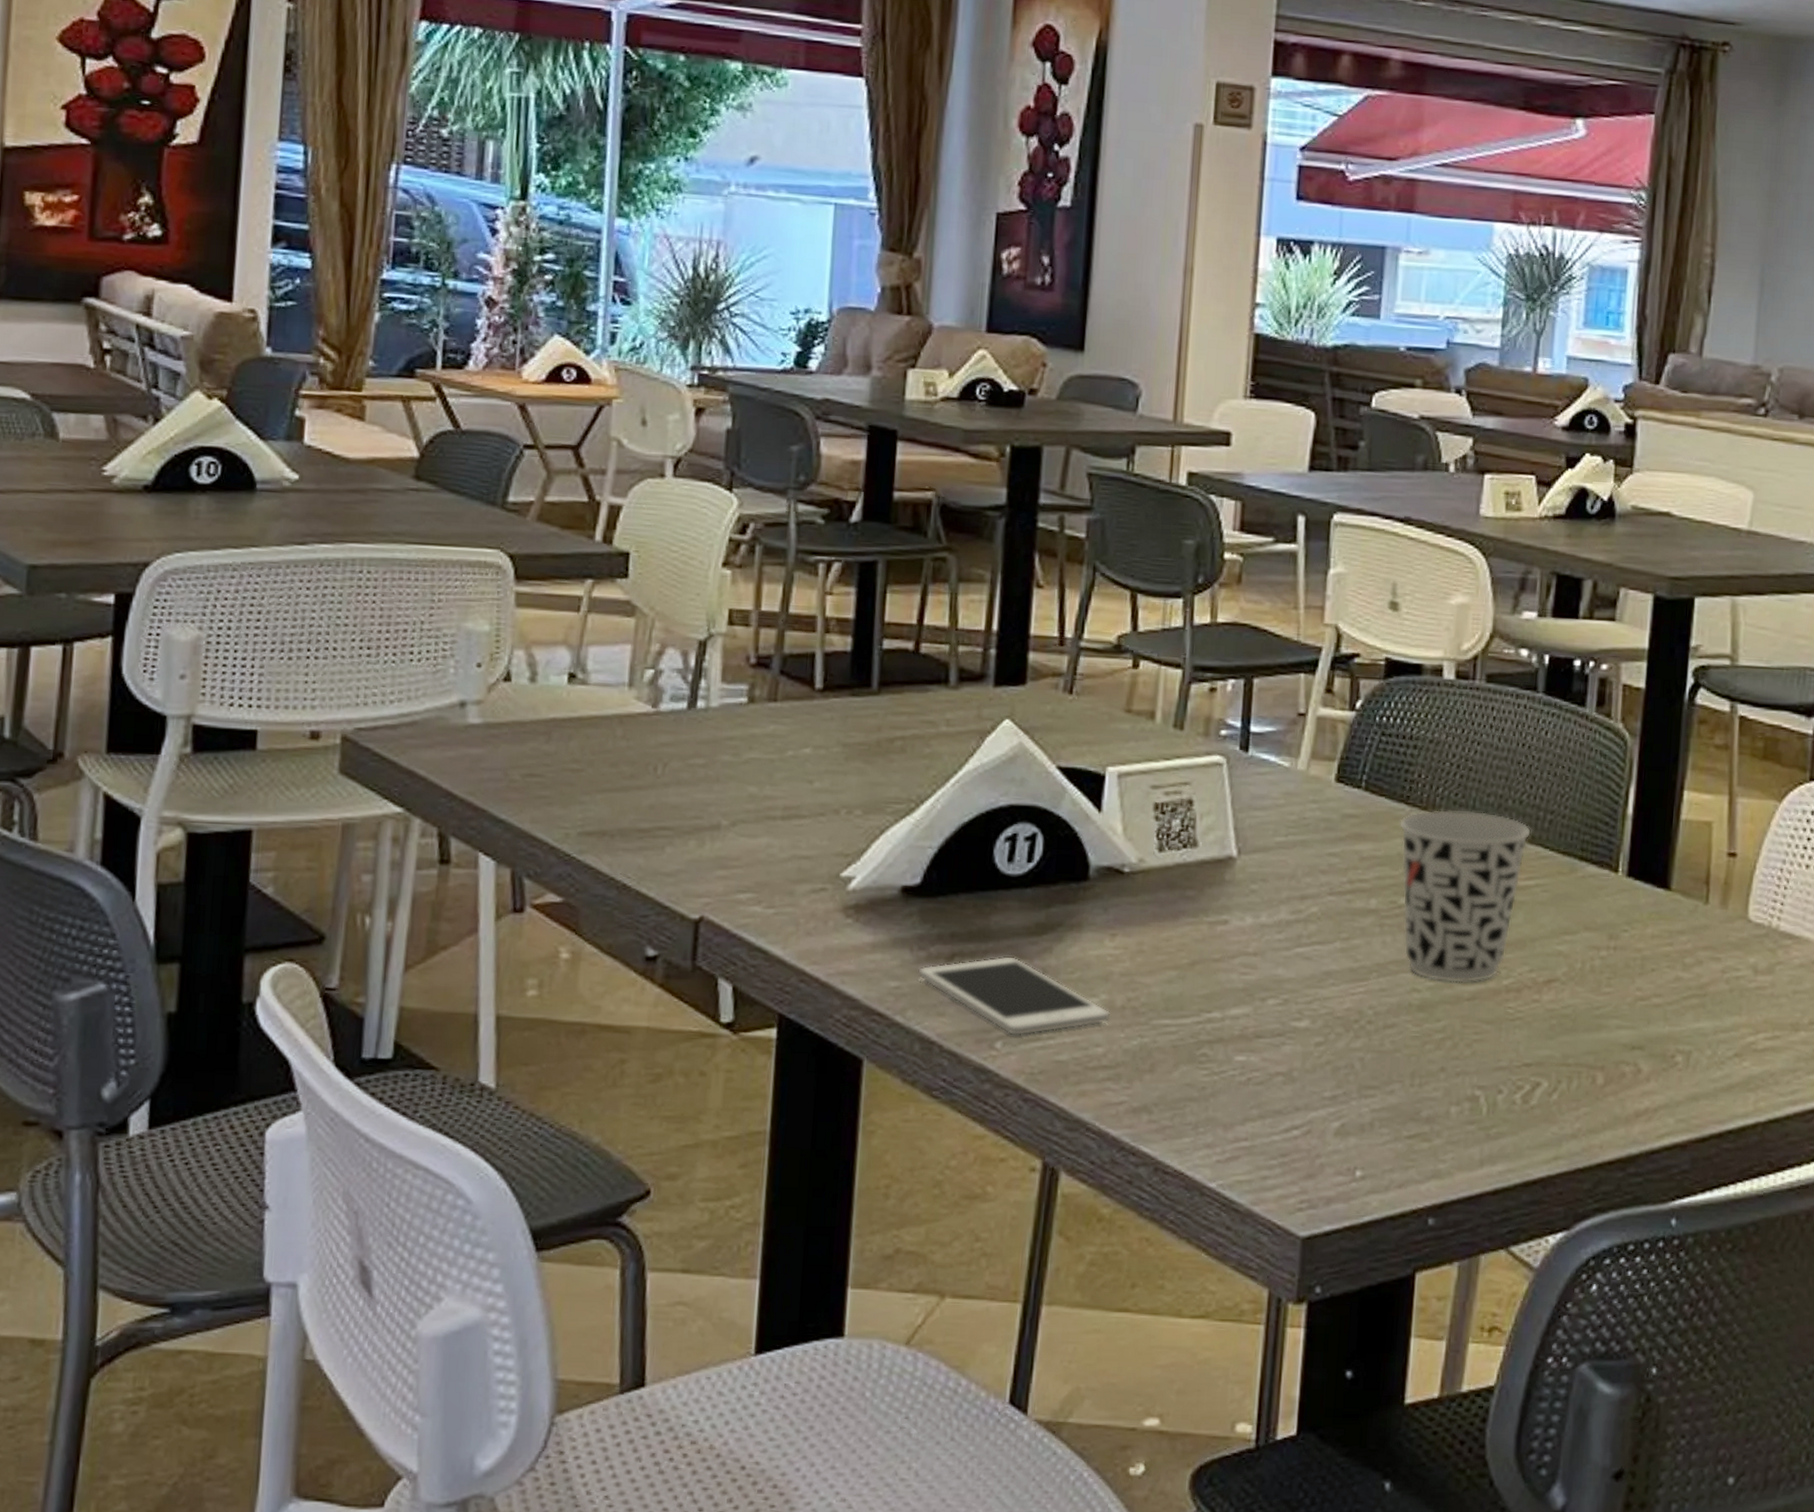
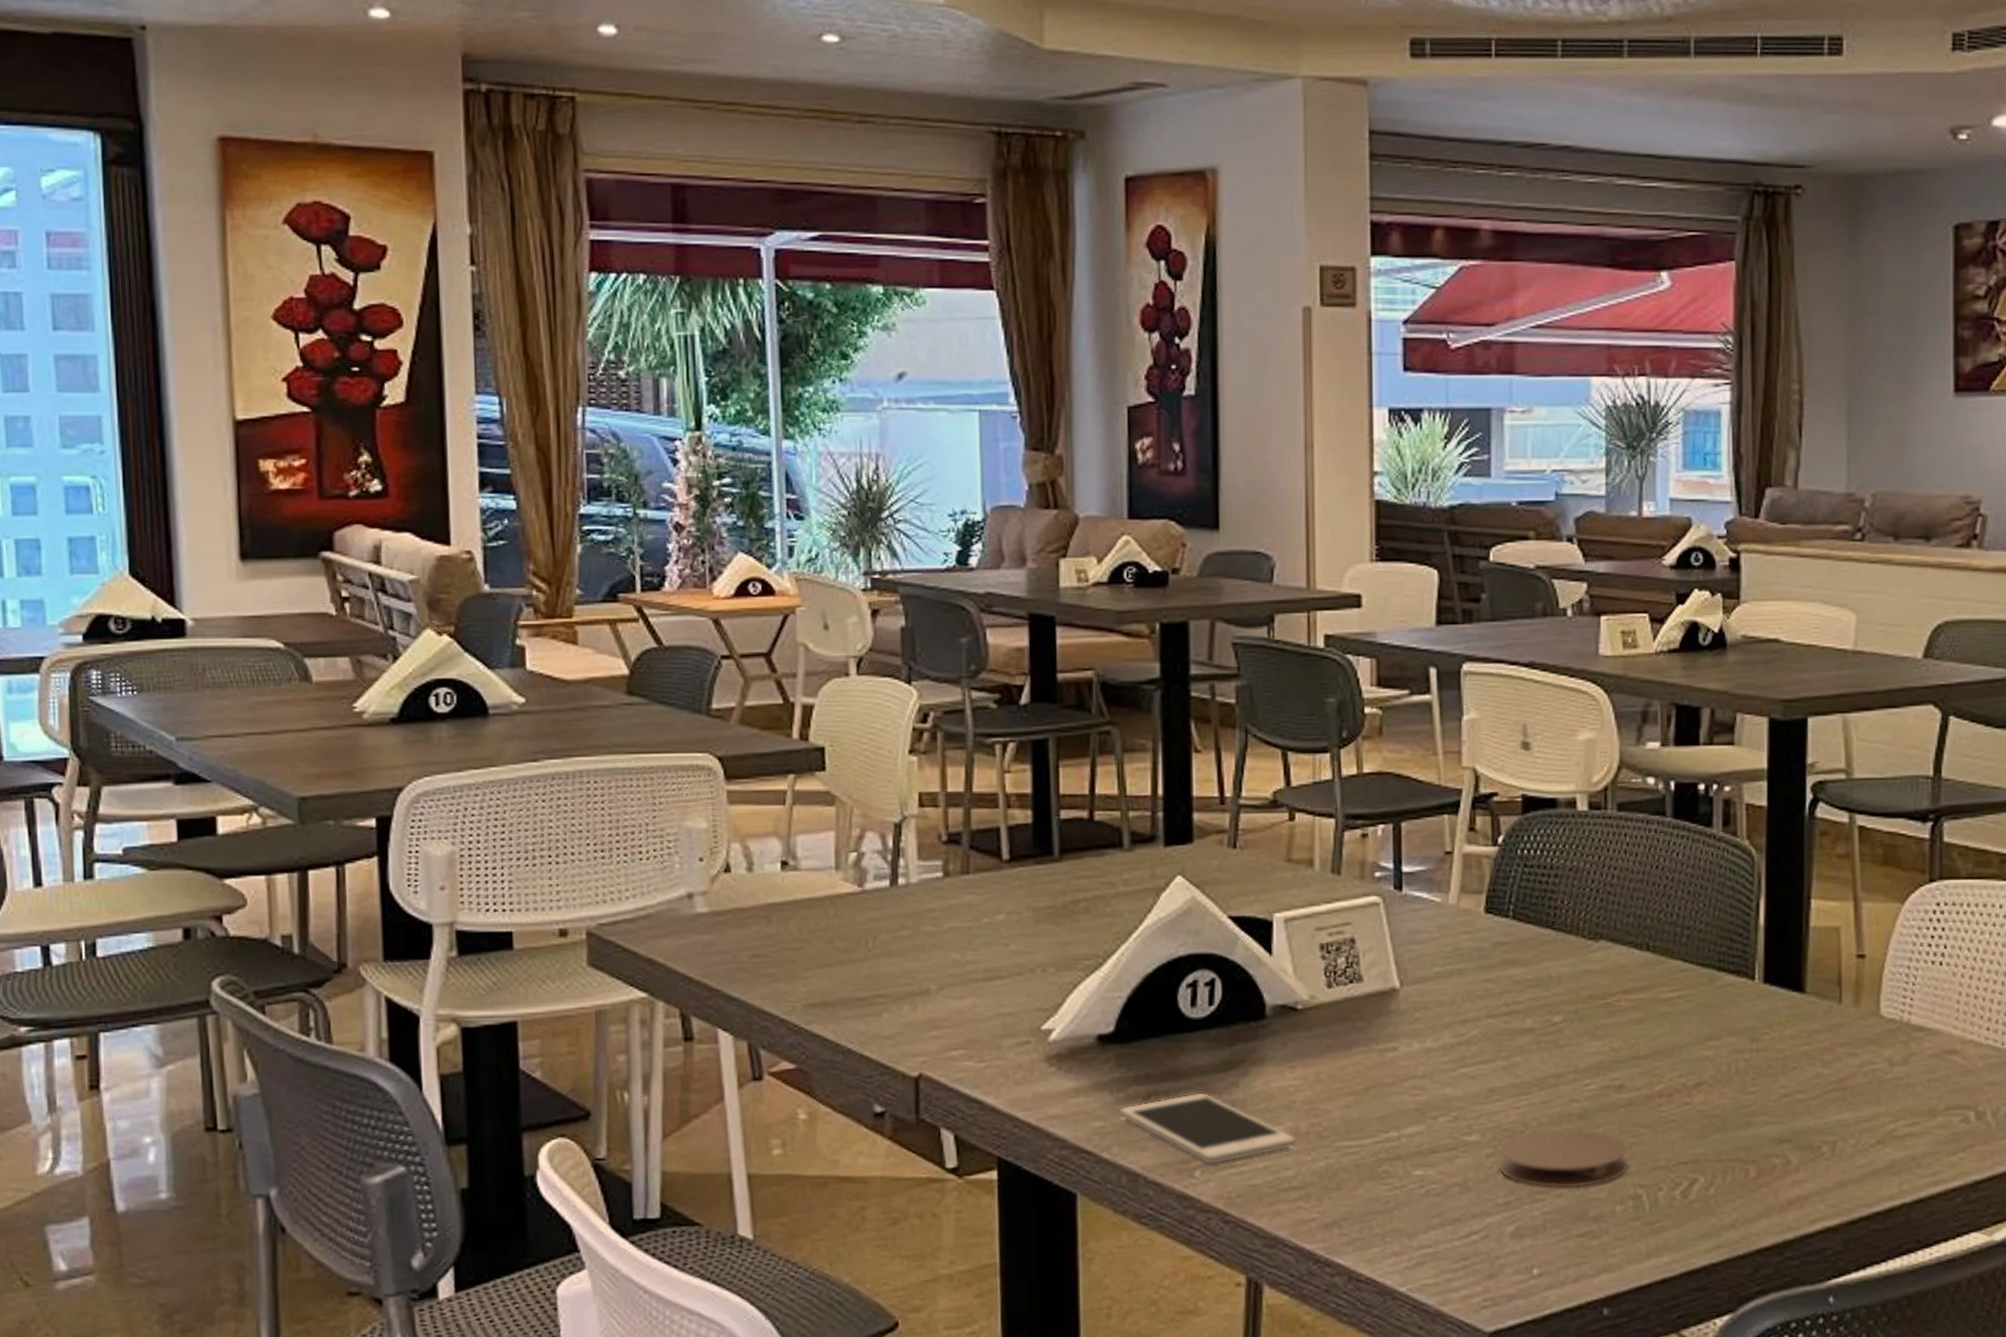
coaster: none [1327,1018,1470,1085] -> present [1498,1127,1629,1189]
cup: present [1399,809,1531,983] -> none [1547,931,1670,1092]

